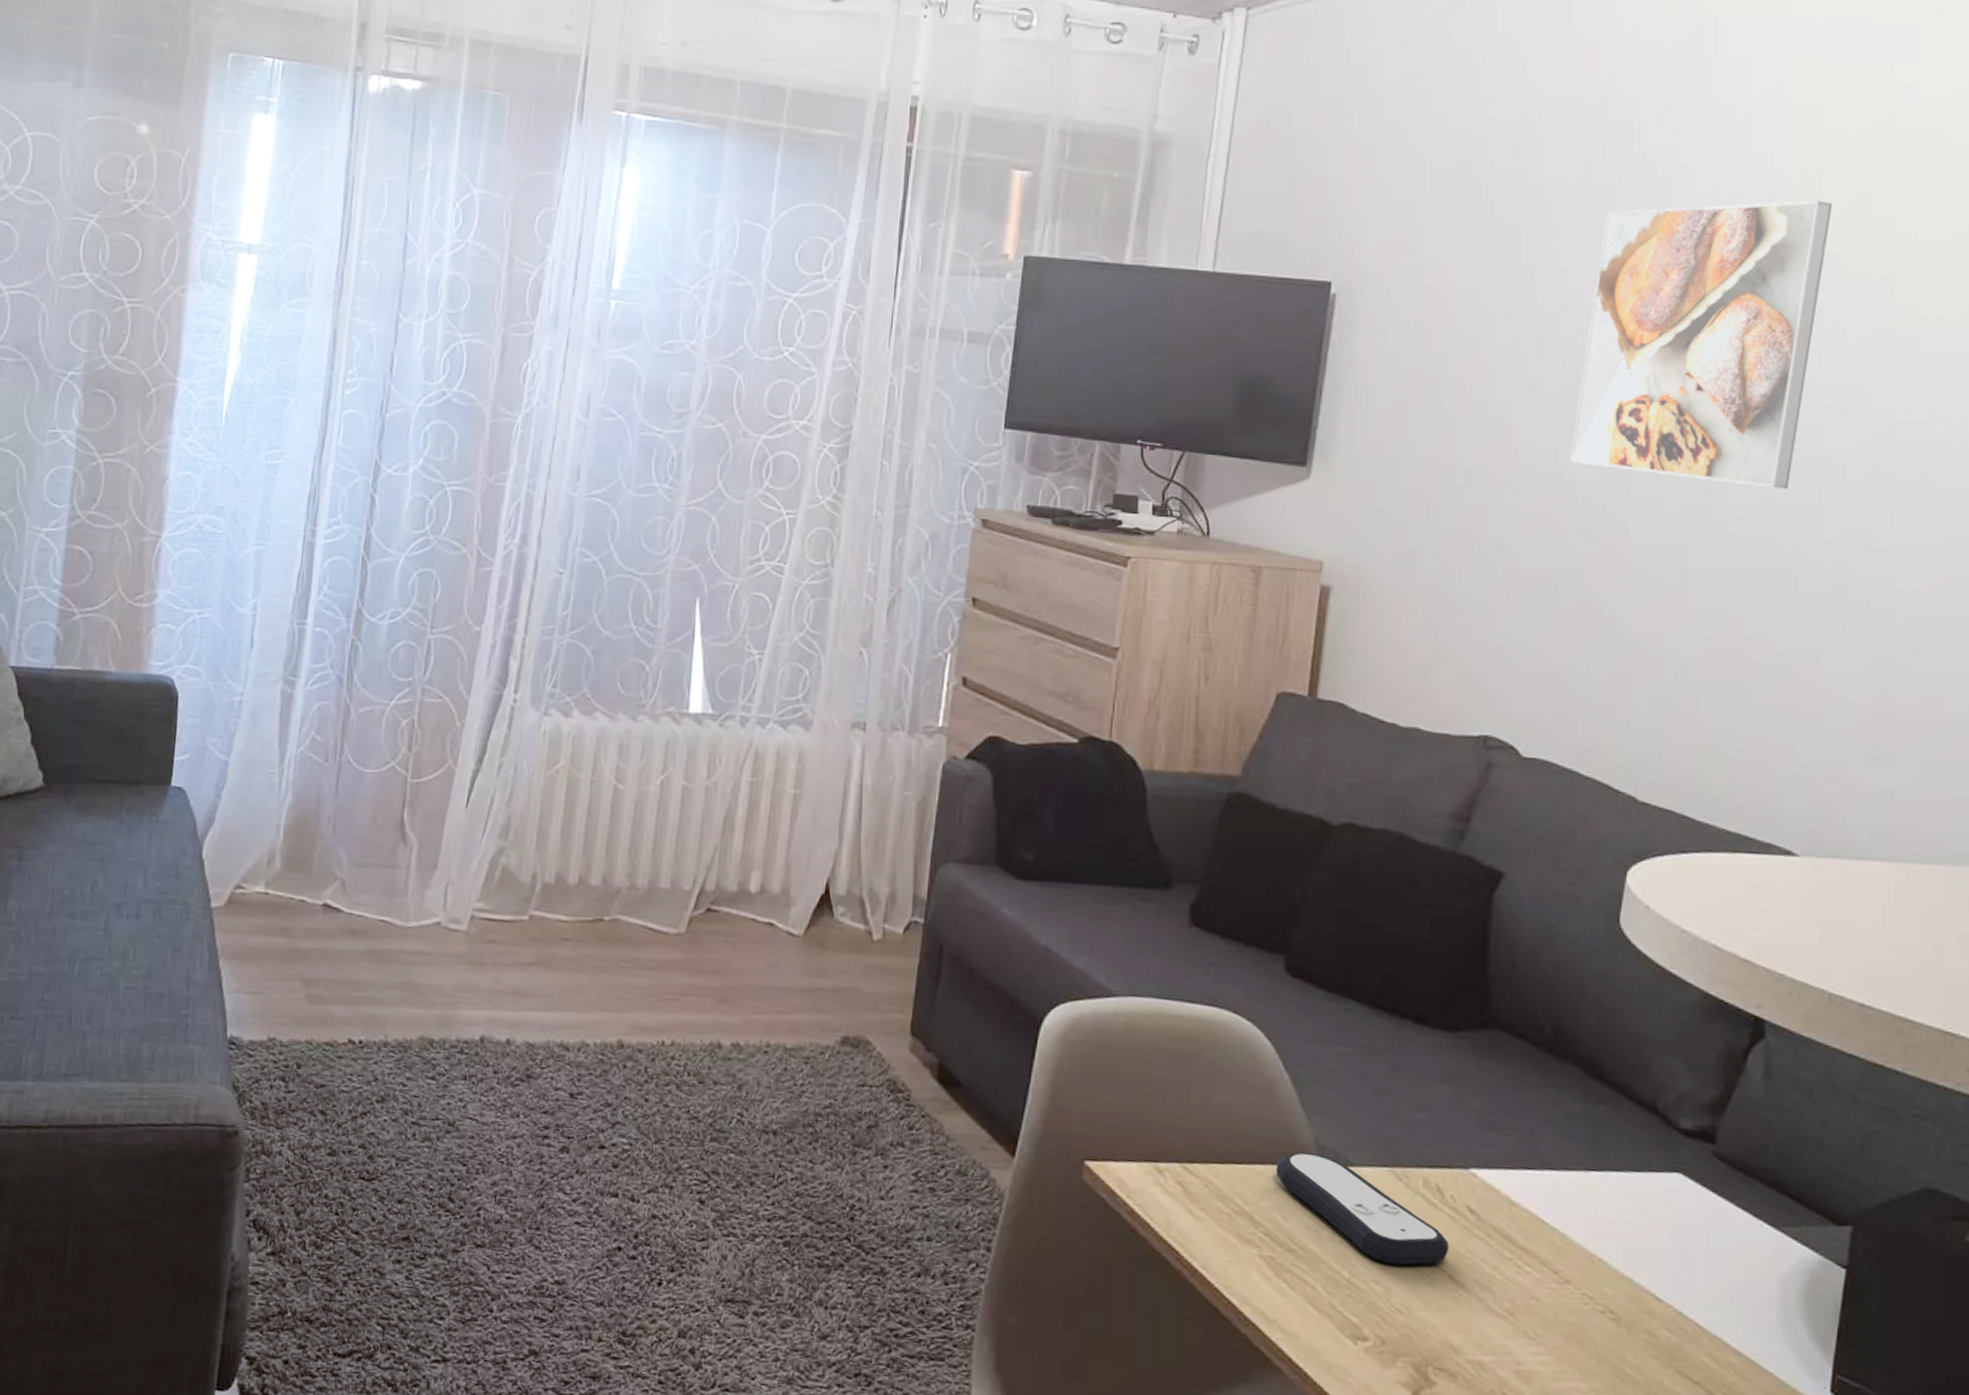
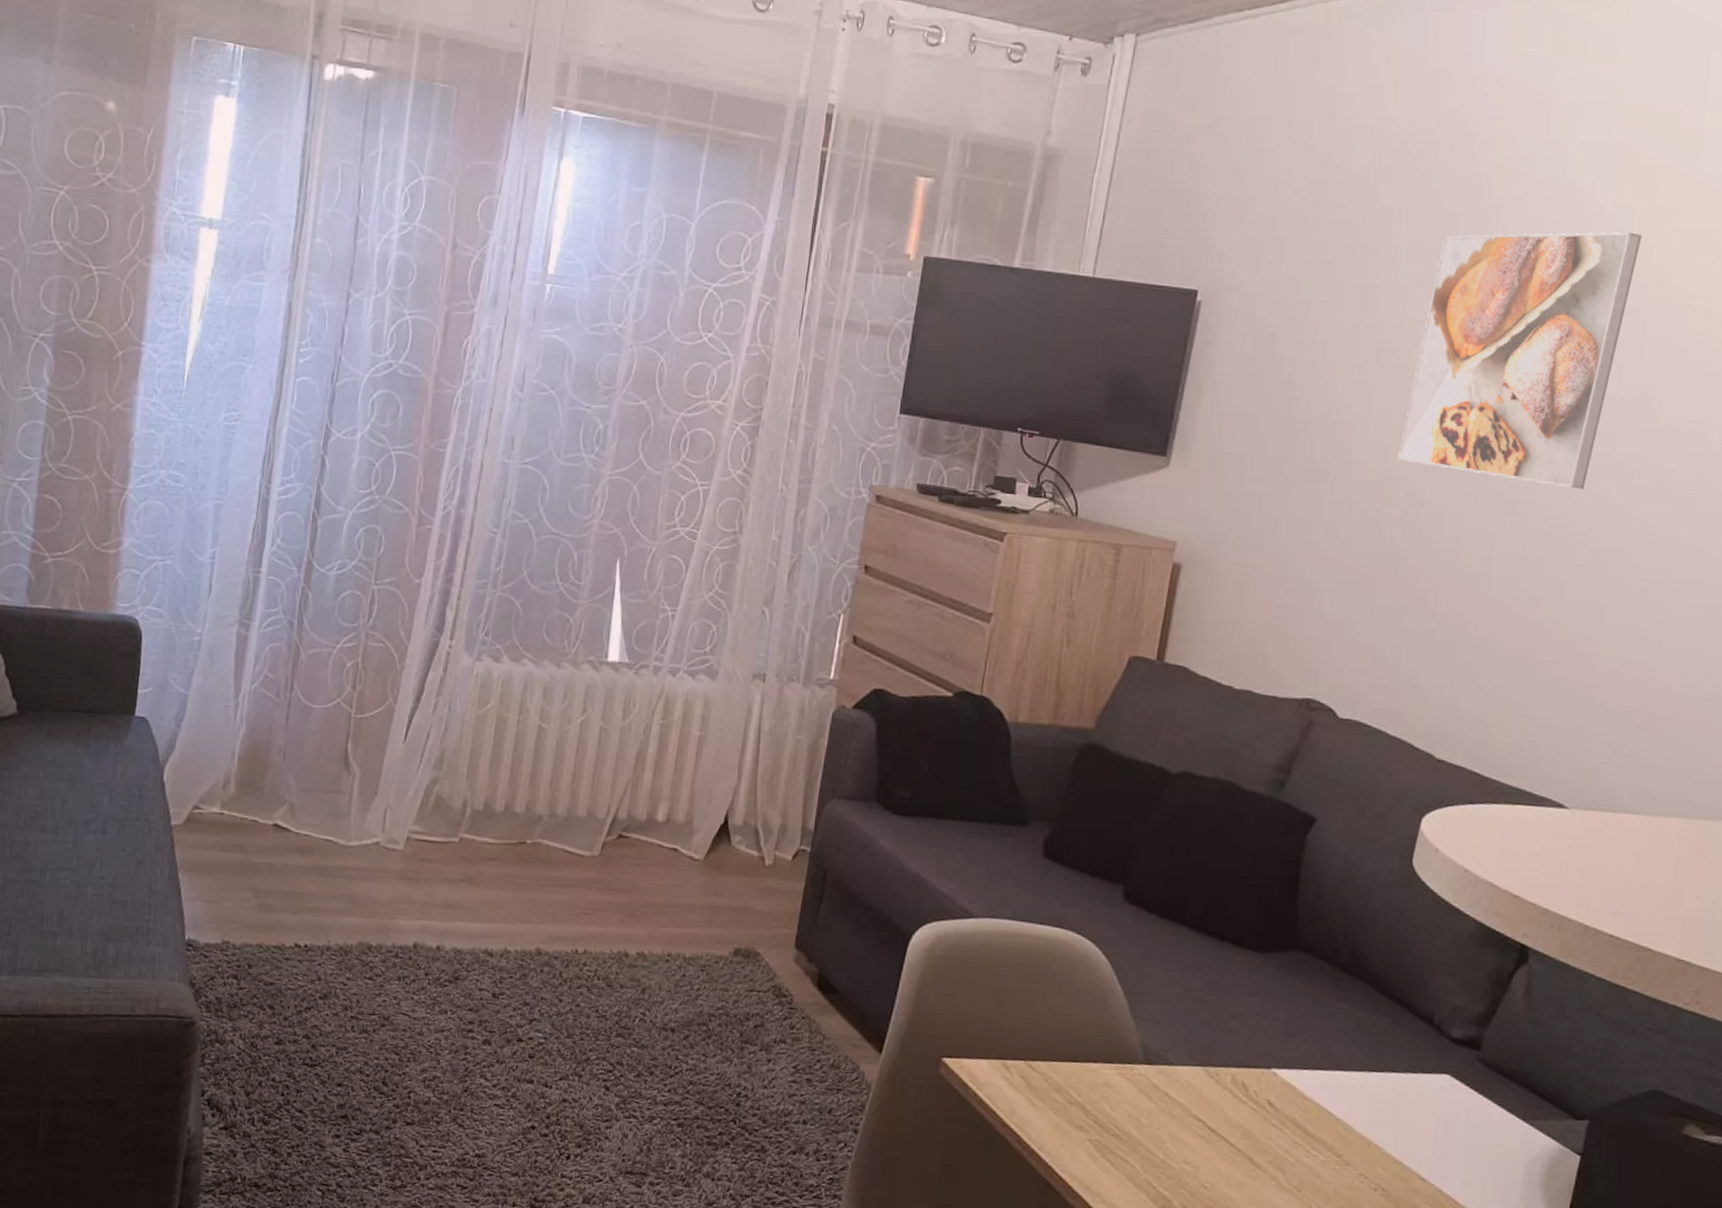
remote control: present [1276,1152,1449,1266] -> none [1106,1053,1250,1149]

